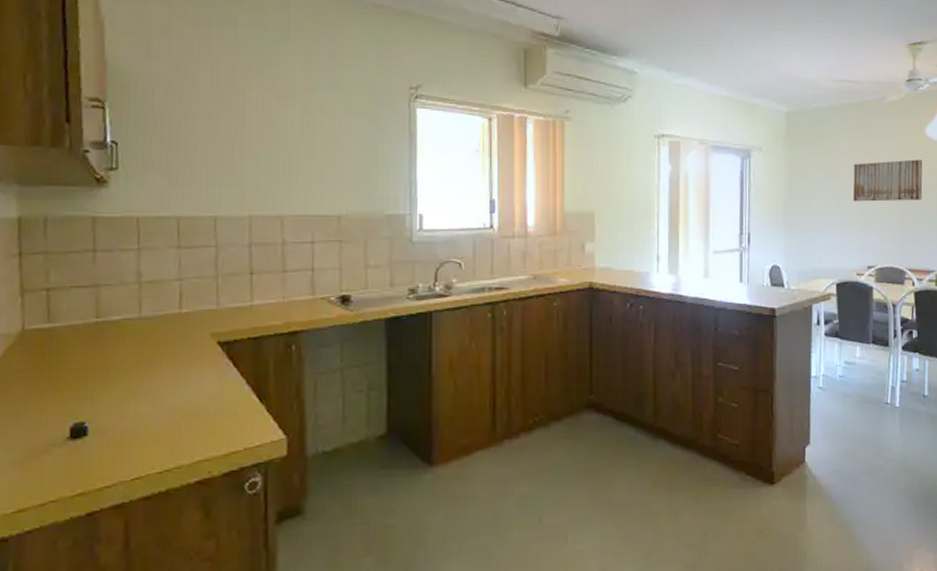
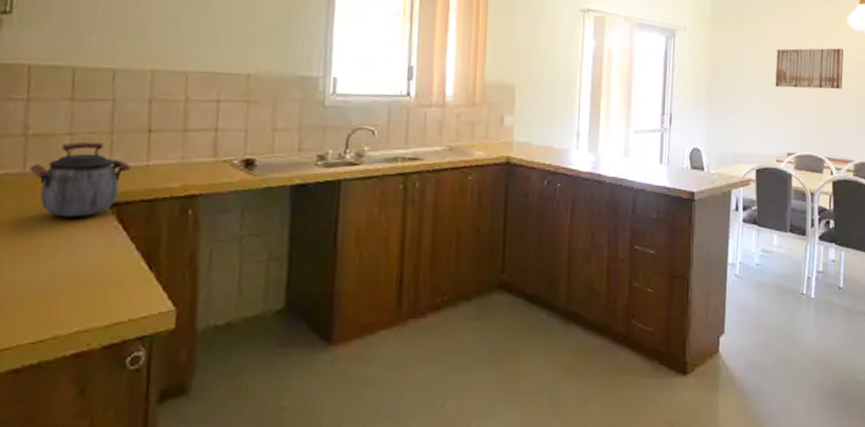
kettle: none [145,285,236,357] -> present [29,141,131,218]

